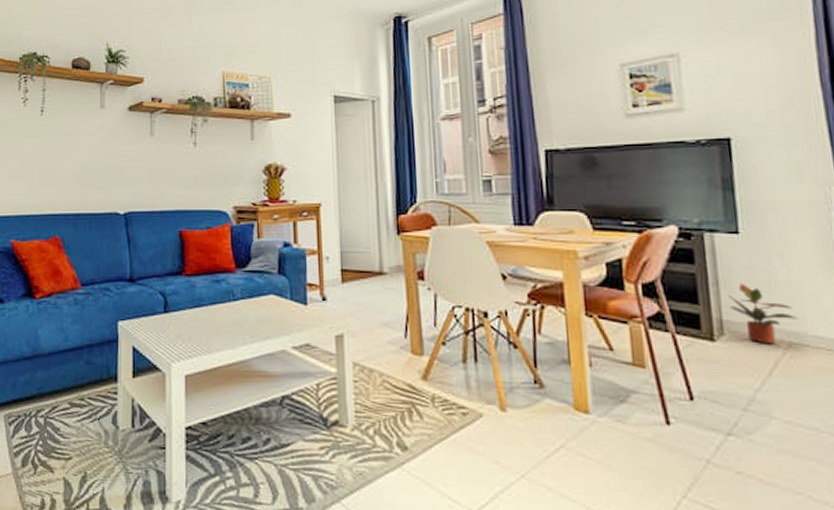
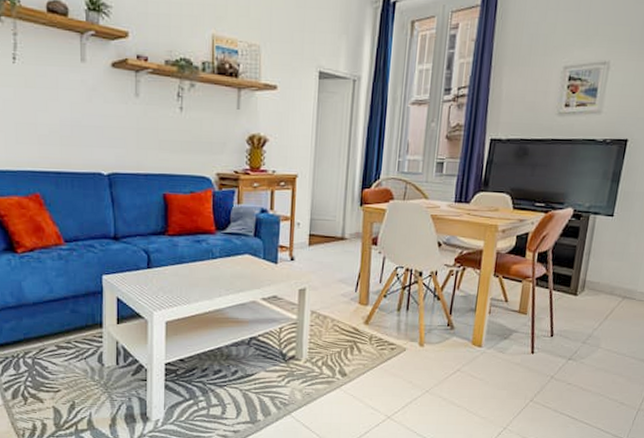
potted plant: present [729,283,799,344] -> none [593,254,635,298]

